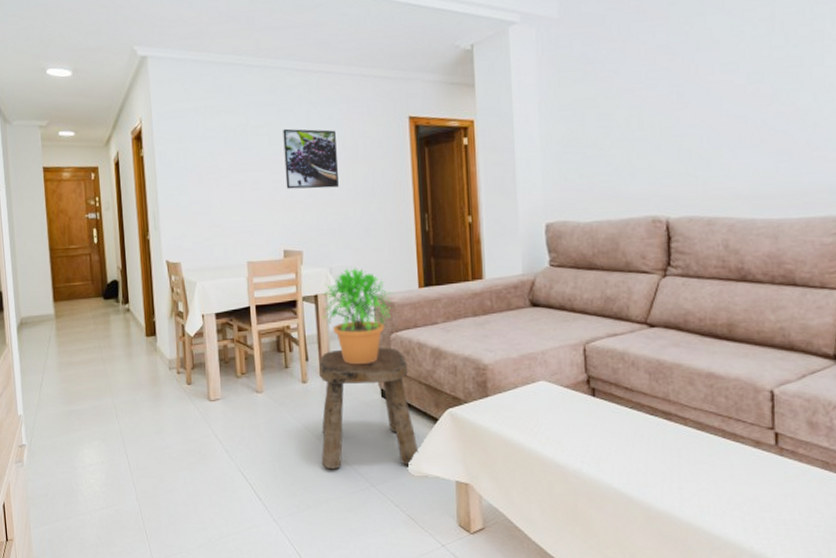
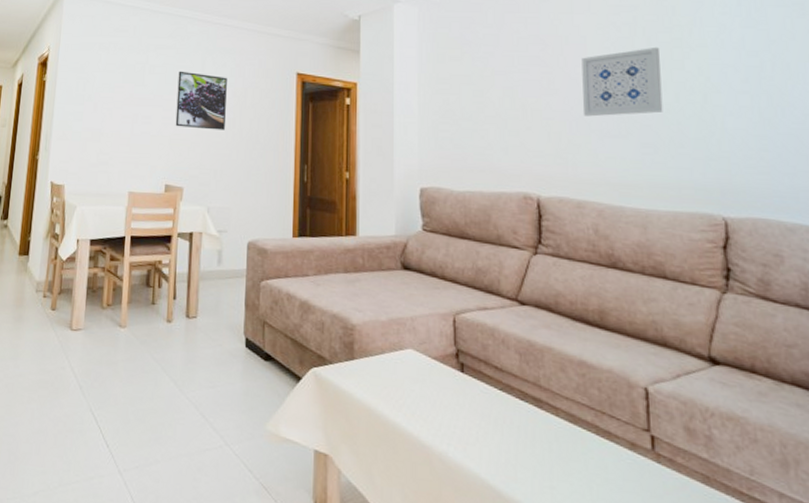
stool: present [319,347,419,470] -> none [176,291,279,426]
potted plant: present [322,268,394,365] -> none [194,209,268,310]
wall art: none [714,42,800,129] -> present [581,47,663,117]

